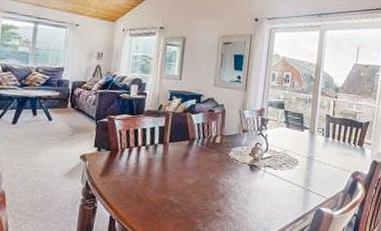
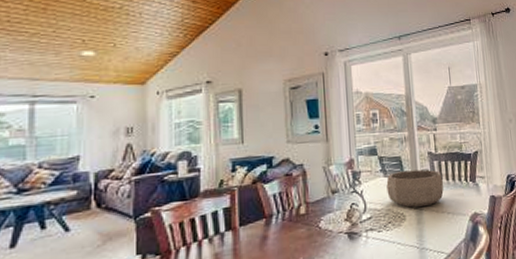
decorative bowl: none [286,125,335,158] -> present [386,169,444,208]

